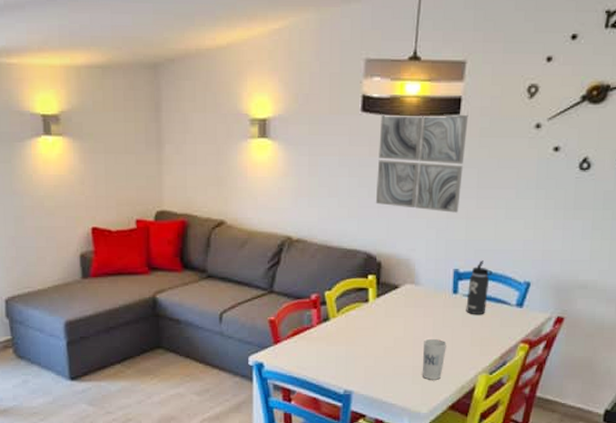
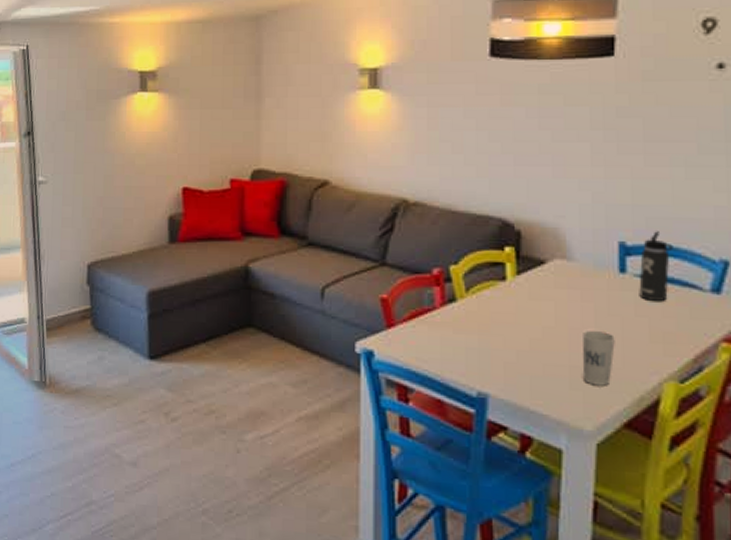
wall art: present [375,113,469,213] -> none [510,55,626,172]

